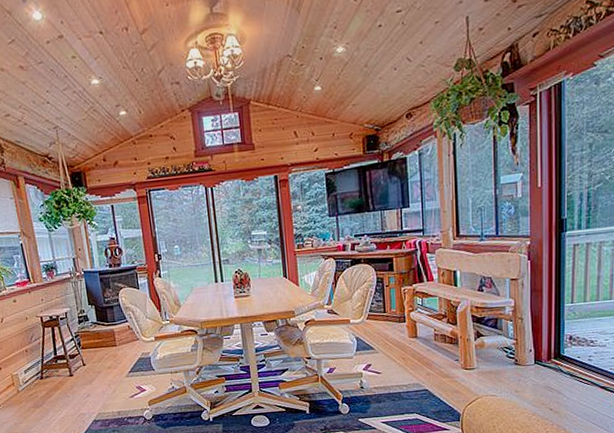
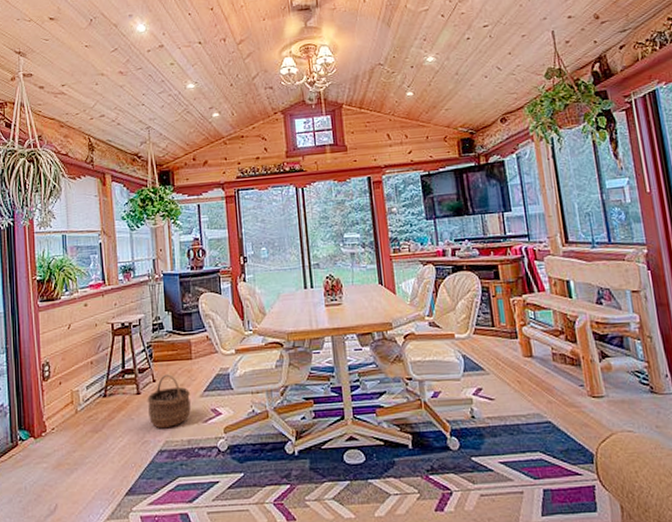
wicker basket: none [79,359,119,404] -> present [147,374,191,429]

